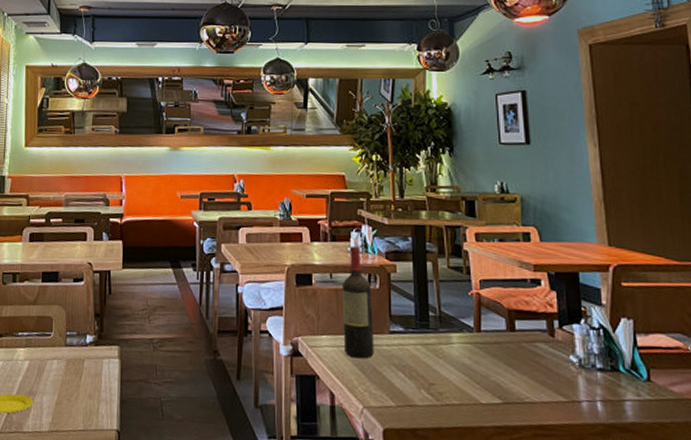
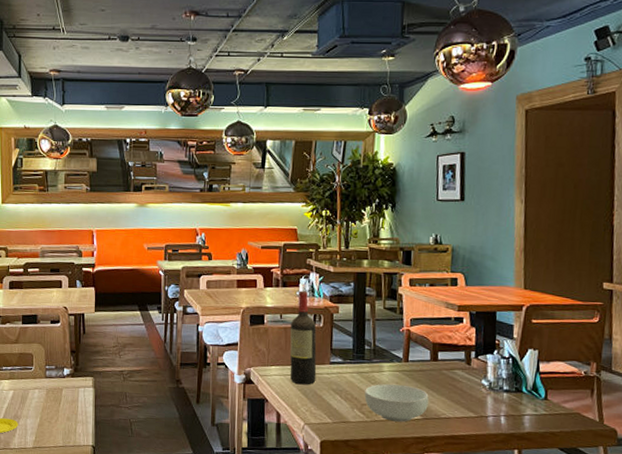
cereal bowl: none [432,358,508,407] -> present [364,383,429,422]

